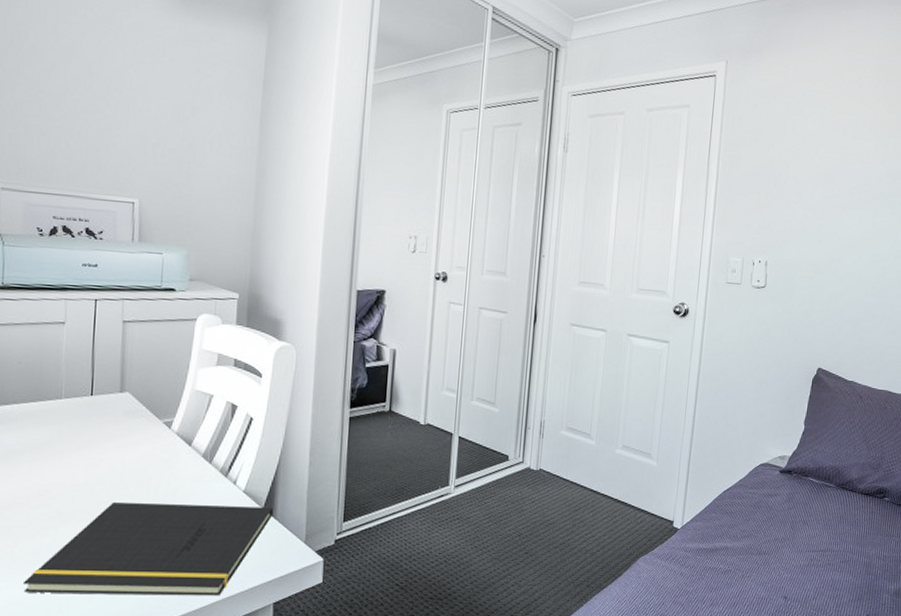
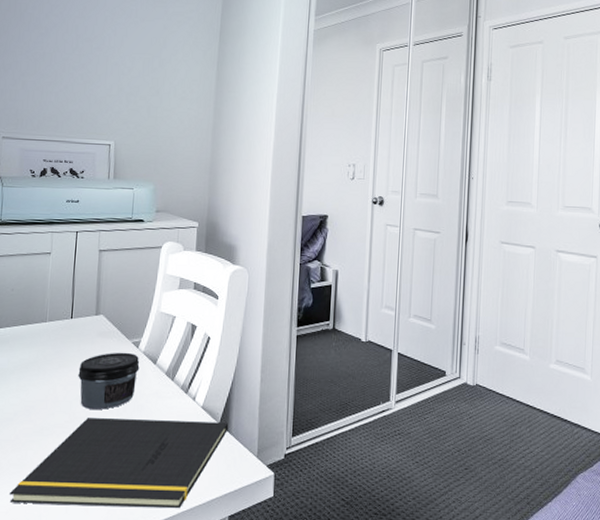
jar: none [101,432,173,494] -> present [78,352,140,410]

